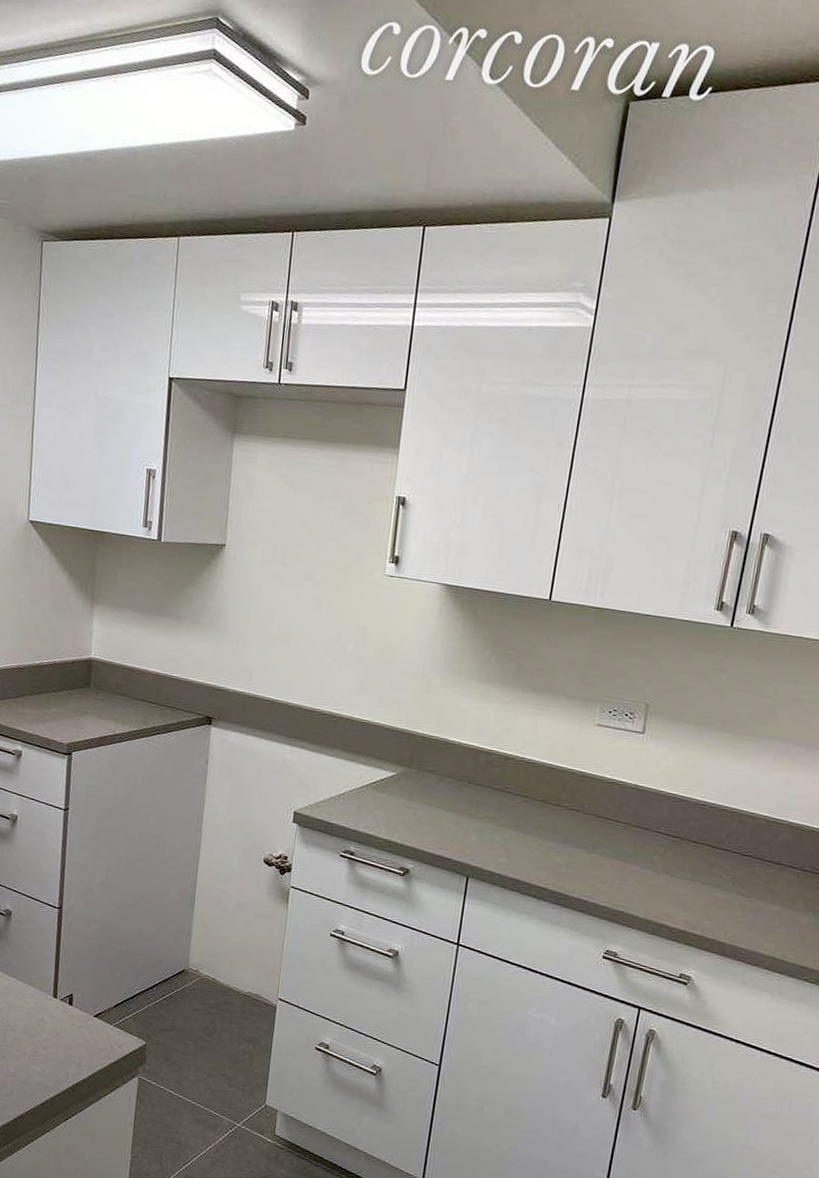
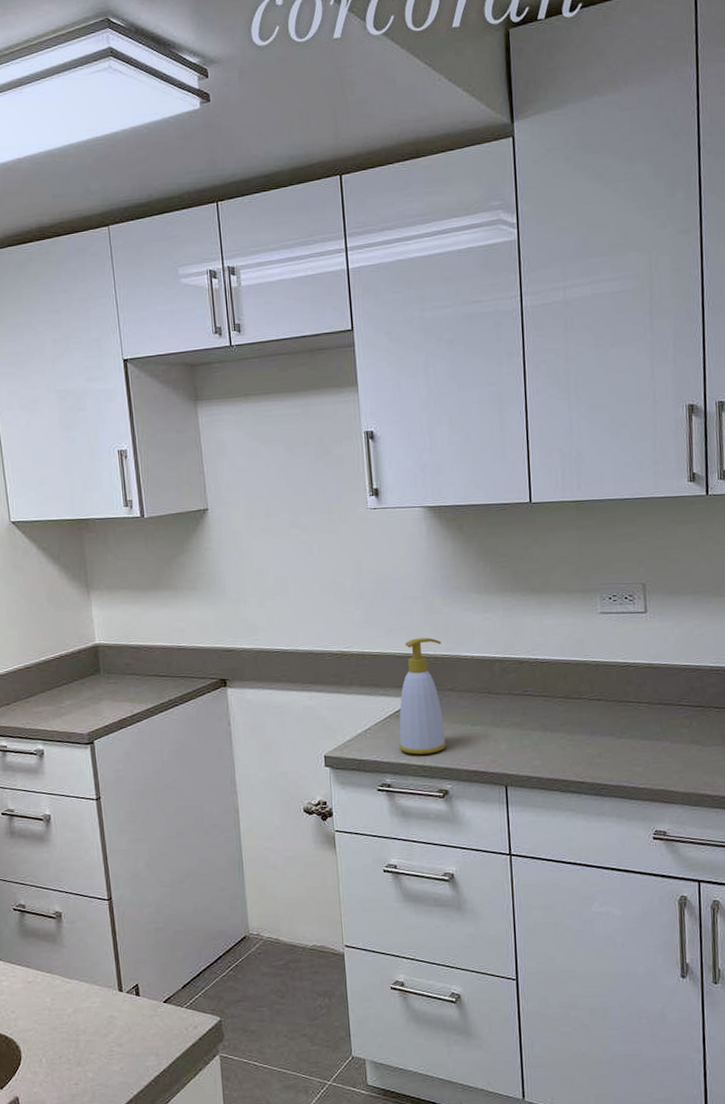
soap bottle: none [369,714,432,831] -> present [399,637,447,755]

